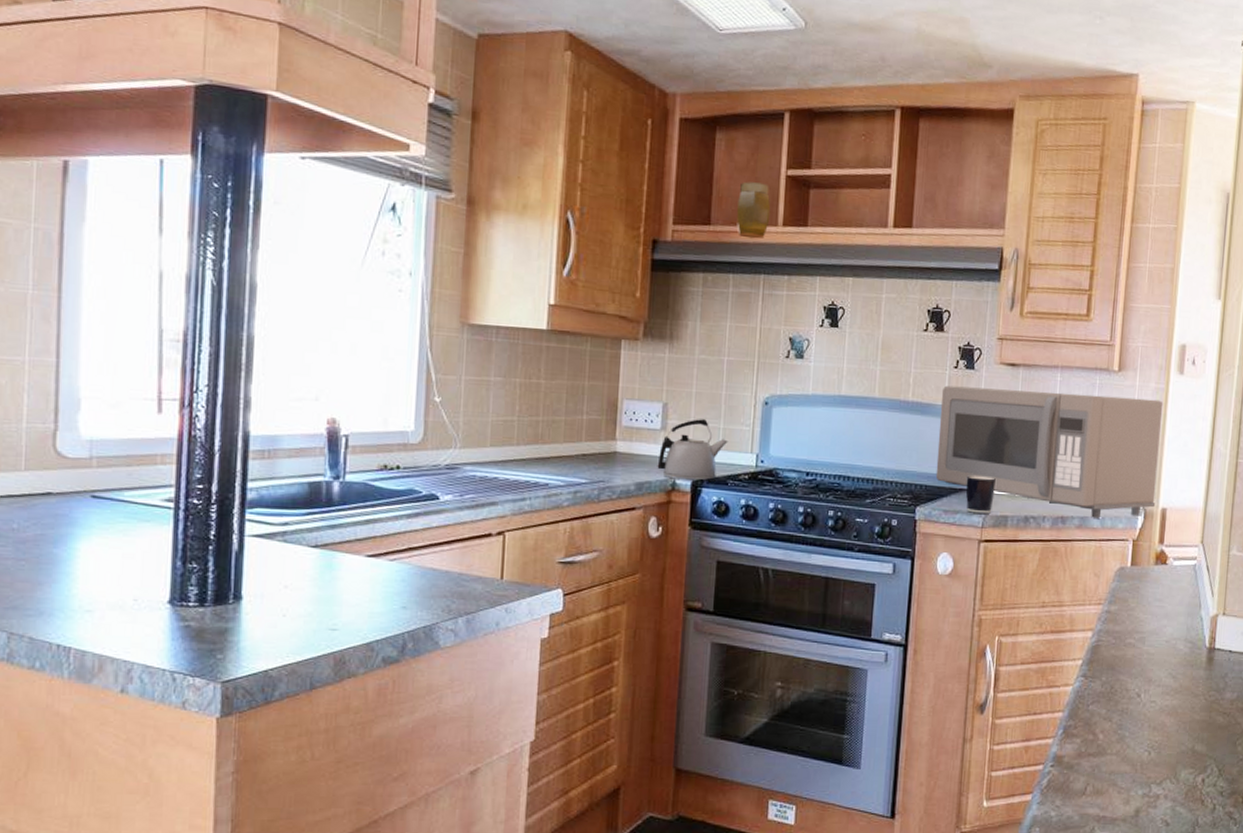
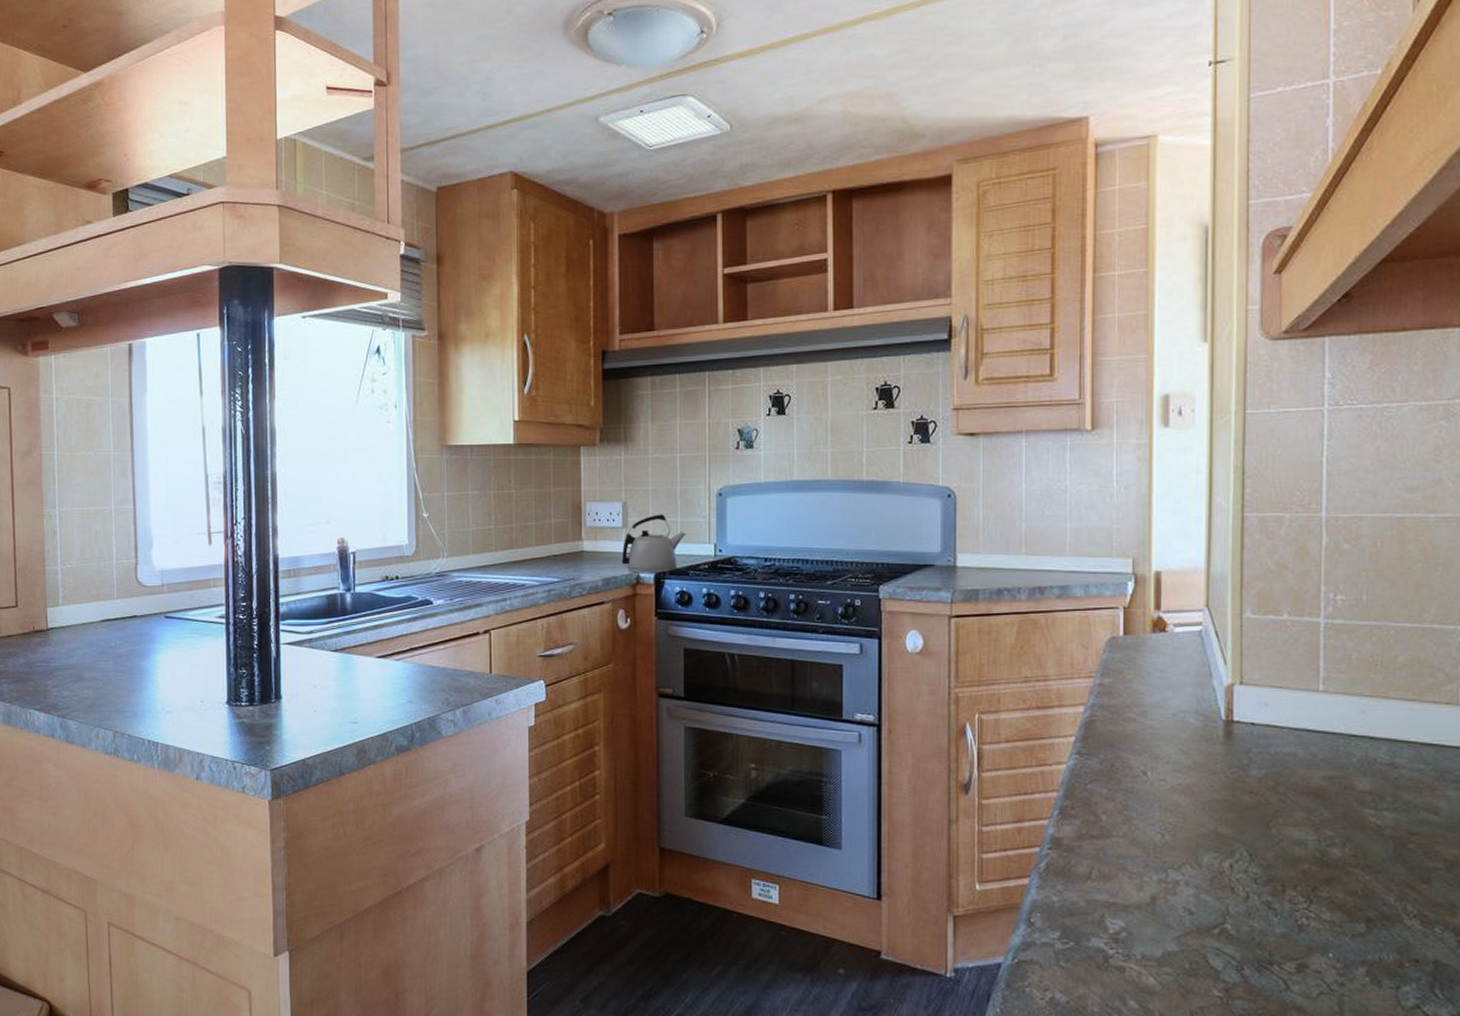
jar: present [736,181,771,239] -> none [679,284,711,339]
microwave: present [935,385,1163,518] -> none [897,456,1148,587]
mug: present [966,475,997,514] -> none [930,550,964,588]

